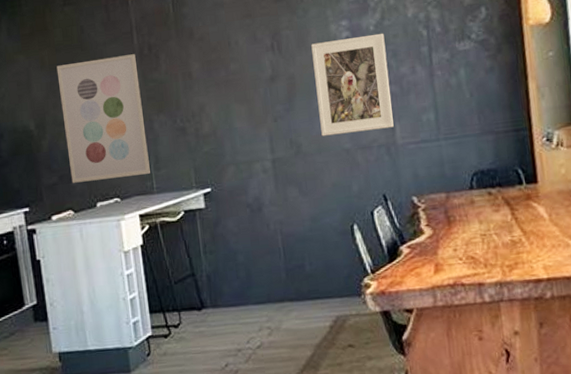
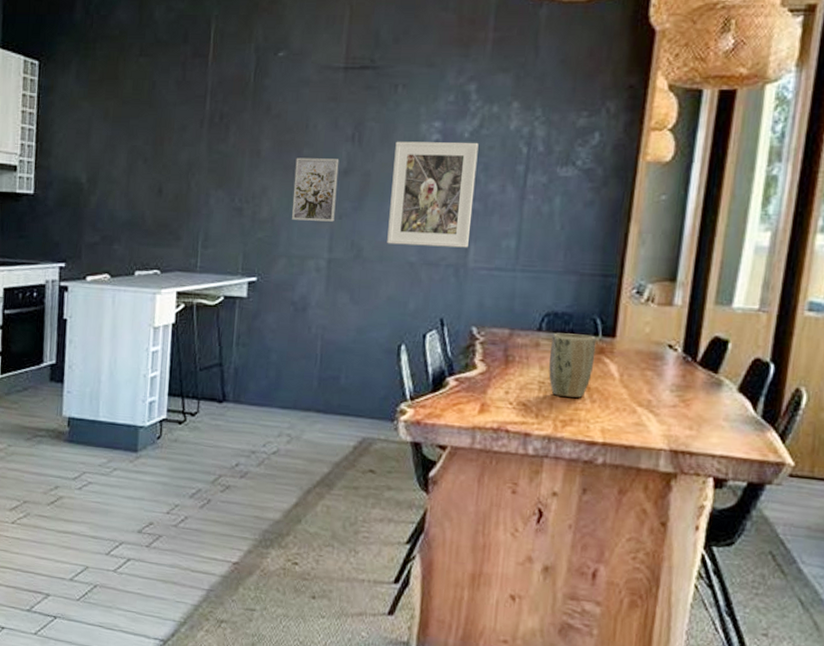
wall art: present [56,54,150,183] -> none [113,119,205,251]
wall art: none [225,68,271,130] -> present [292,157,340,222]
plant pot: none [483,185,525,245] -> present [548,333,596,398]

